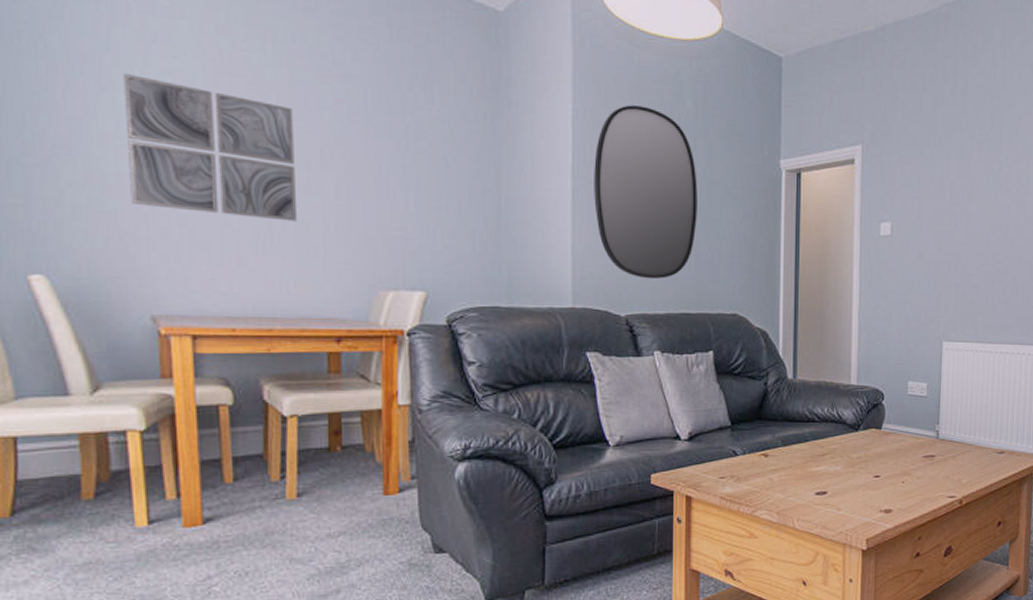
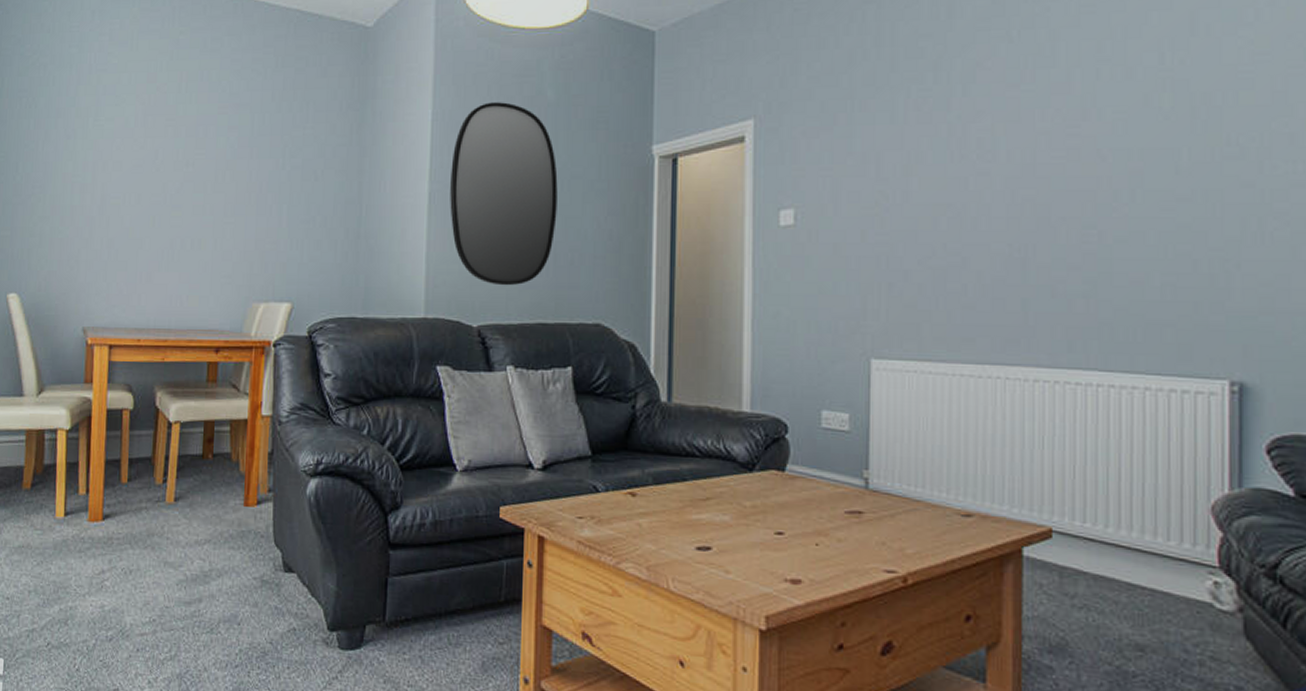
wall art: present [123,72,298,221] -> none [78,122,197,240]

